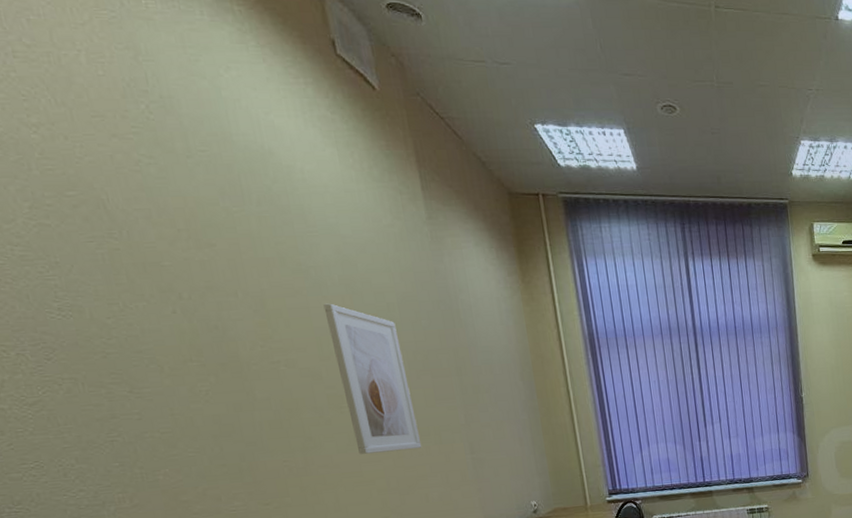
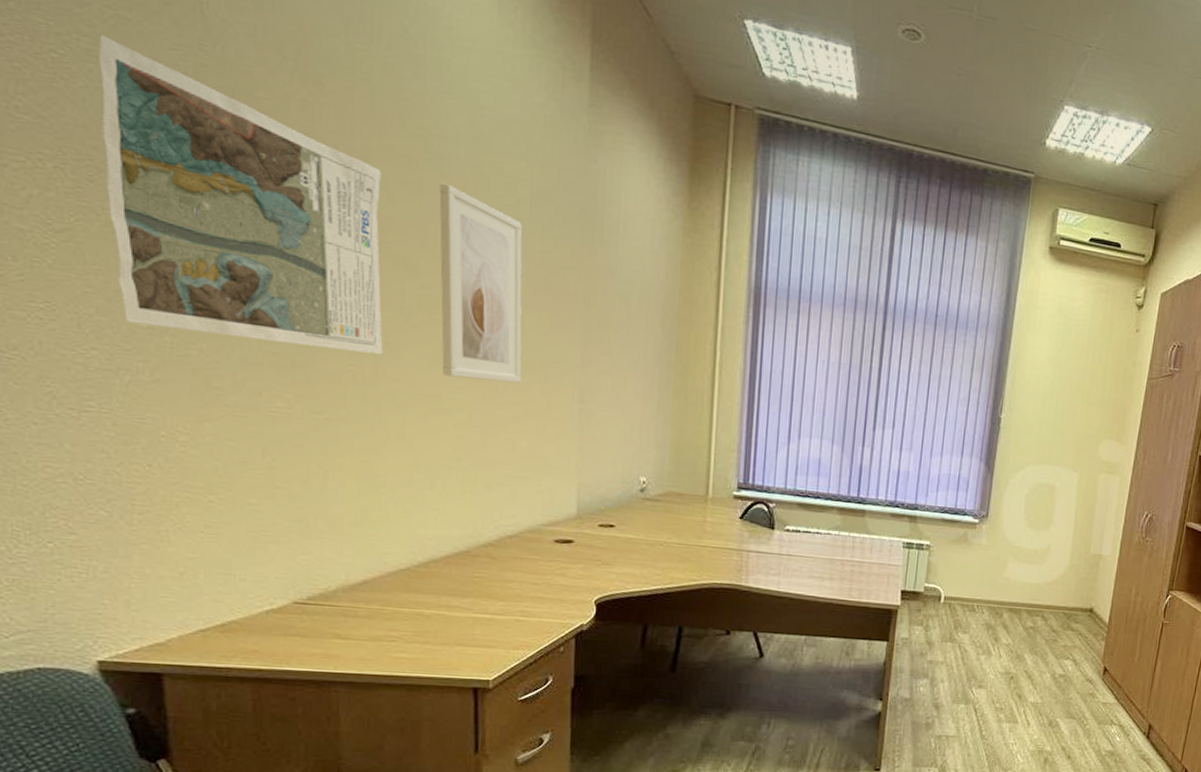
map: none [28,242,308,465] -> present [99,34,383,354]

